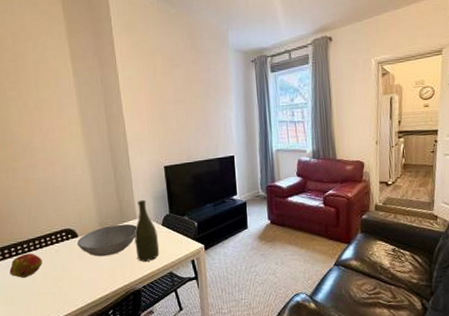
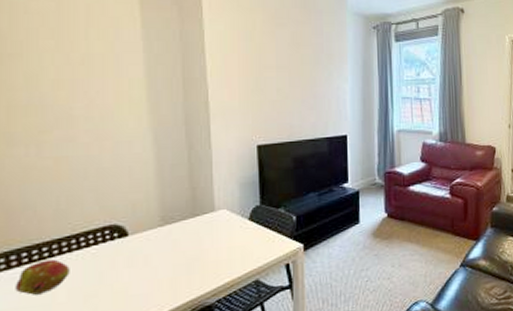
bowl: present [77,224,137,257] -> none [127,218,215,263]
bottle: present [134,199,160,262] -> none [210,187,244,268]

